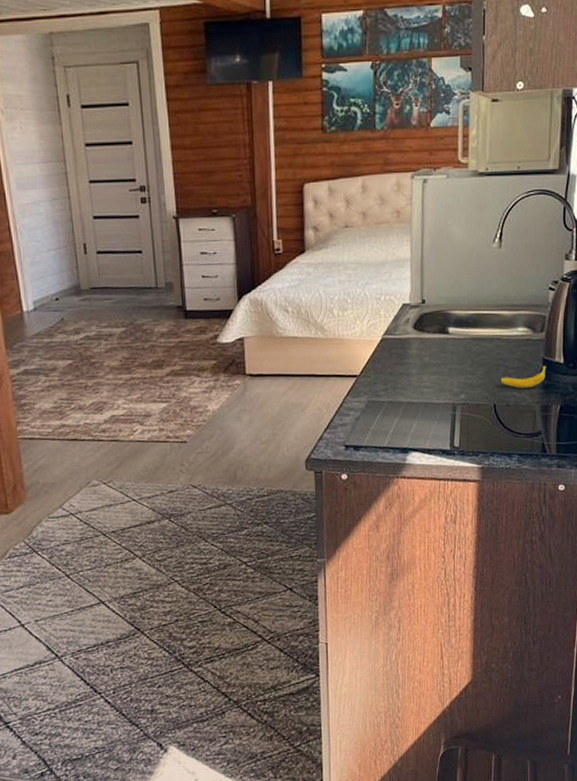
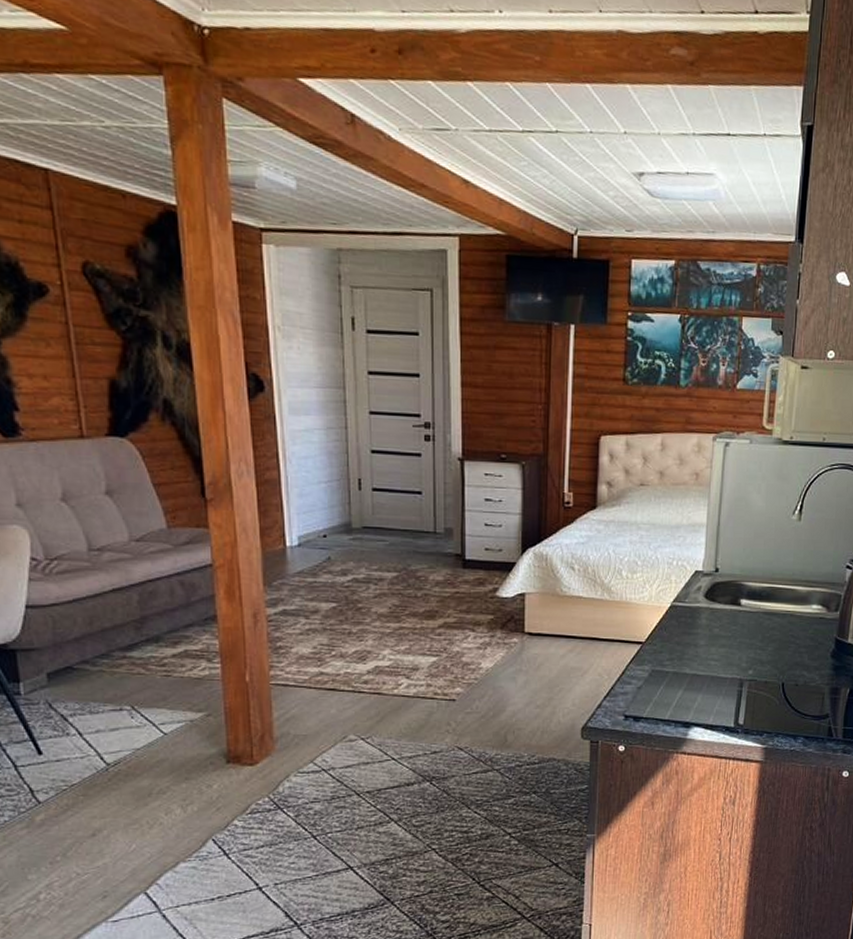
fruit: present [500,364,546,388] -> none [790,645,838,668]

